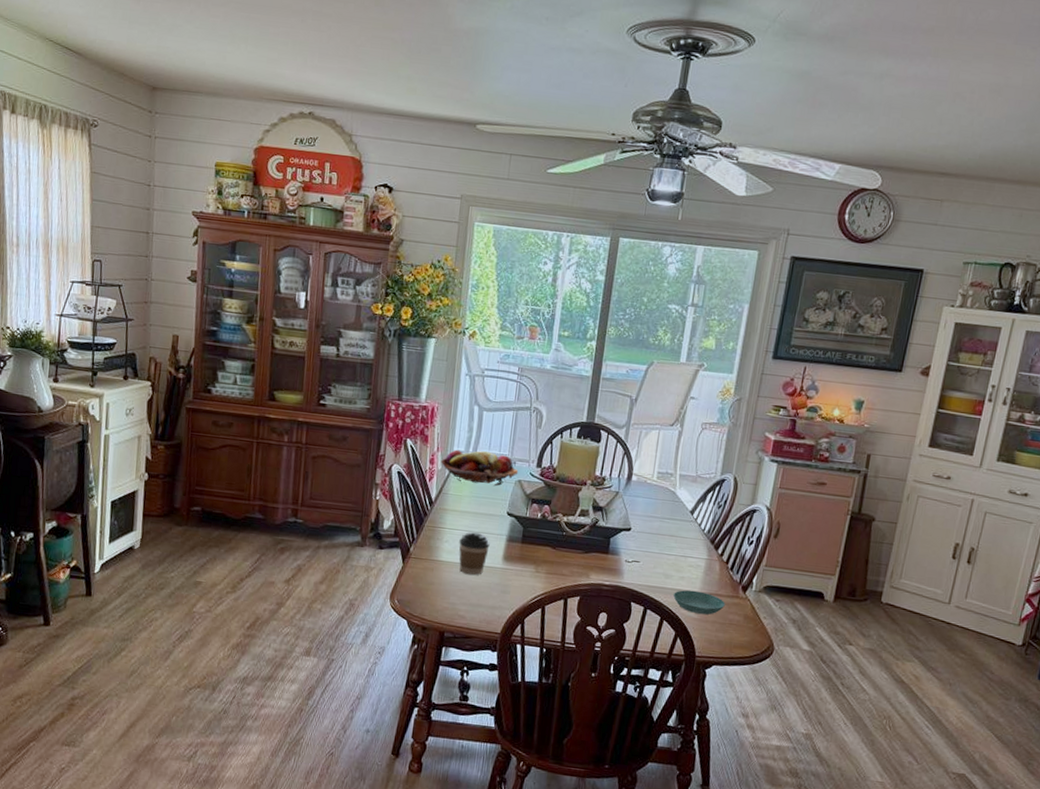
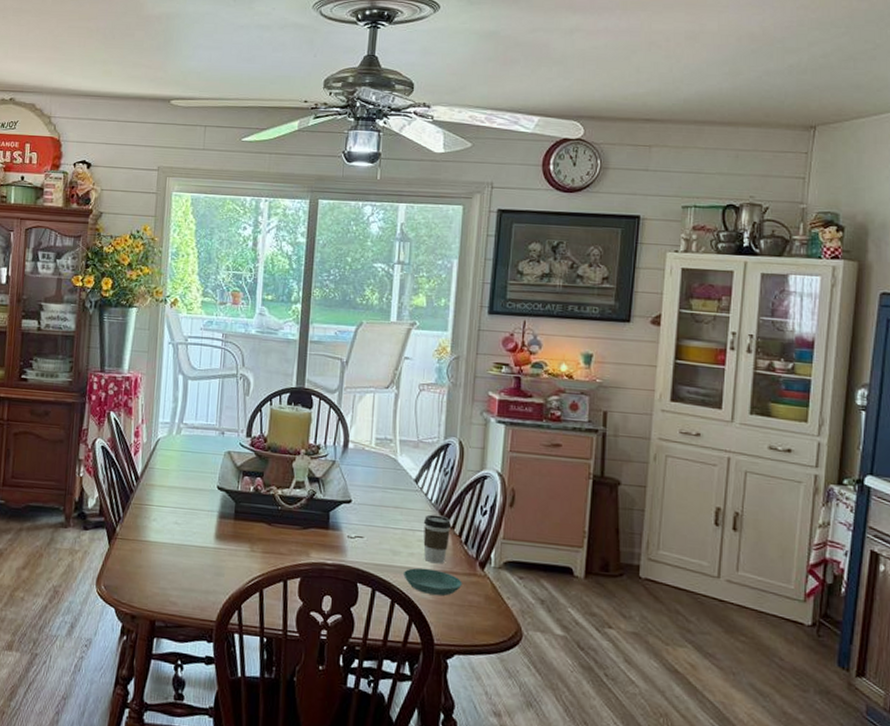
fruit basket: present [441,449,519,486] -> none [146,421,228,458]
coffee cup: present [459,532,490,575] -> none [168,509,201,556]
coffee cup: none [693,543,720,587] -> present [423,514,451,564]

